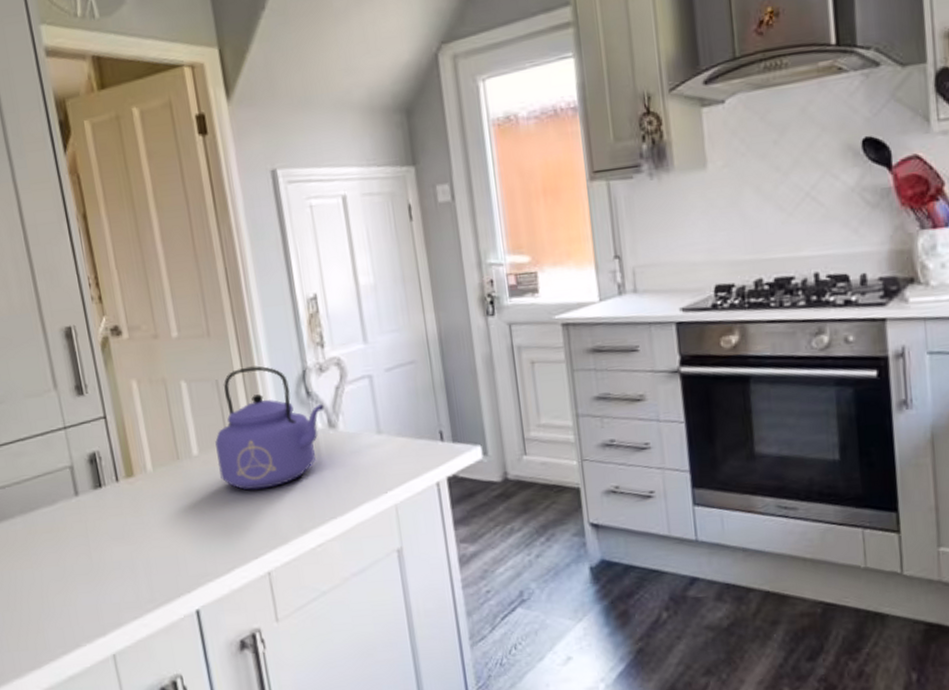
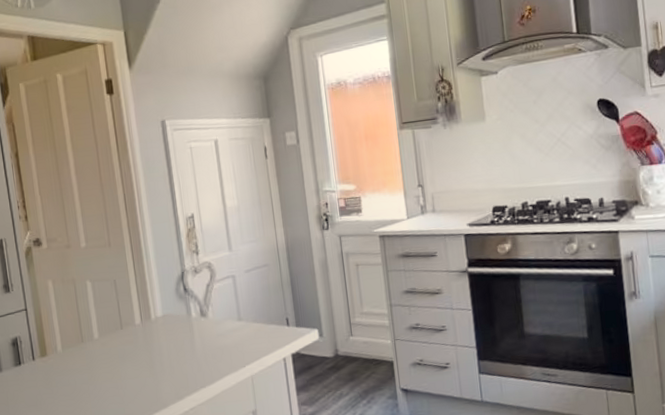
kettle: present [215,365,324,490] -> none [112,268,198,366]

